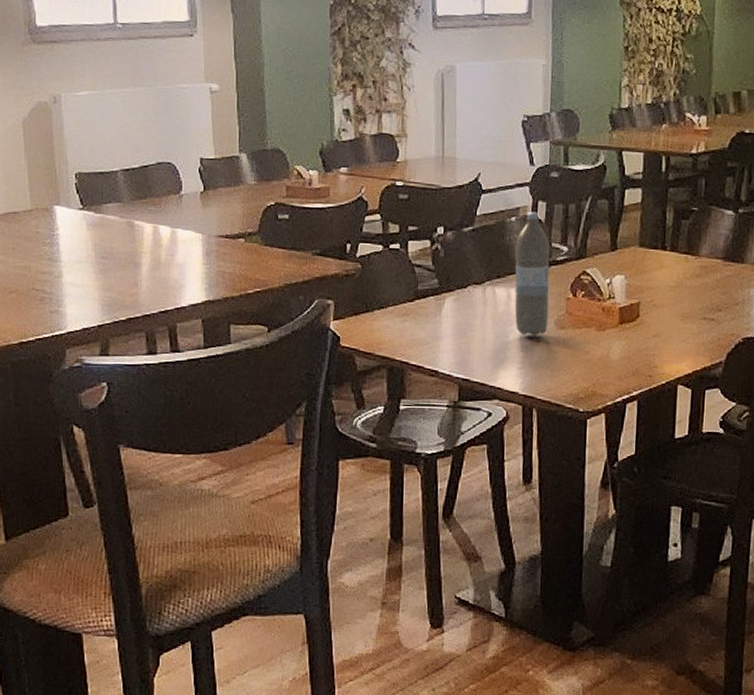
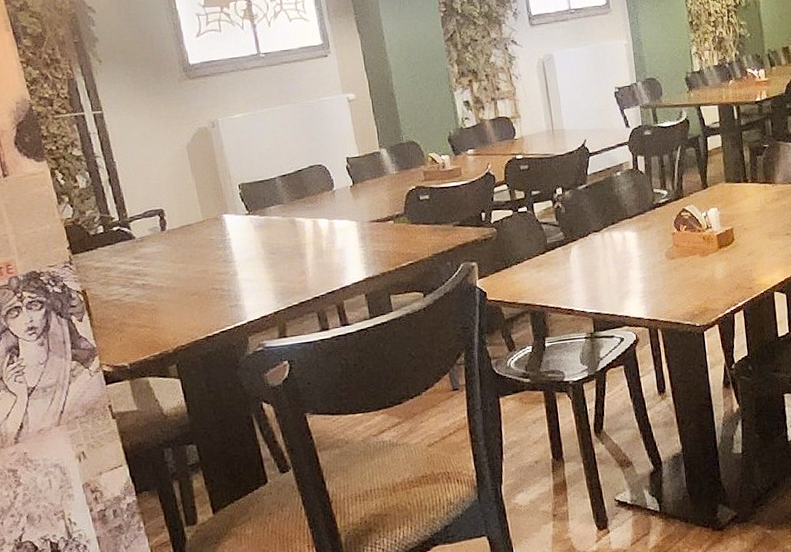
water bottle: present [514,211,550,336] -> none [623,165,660,269]

